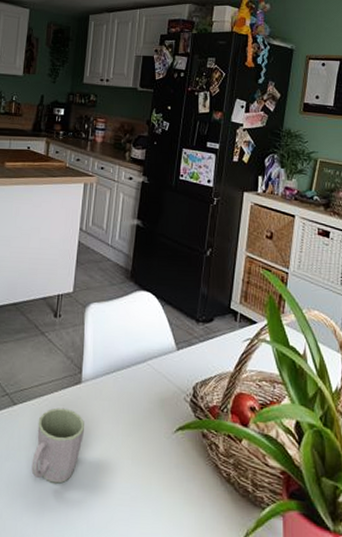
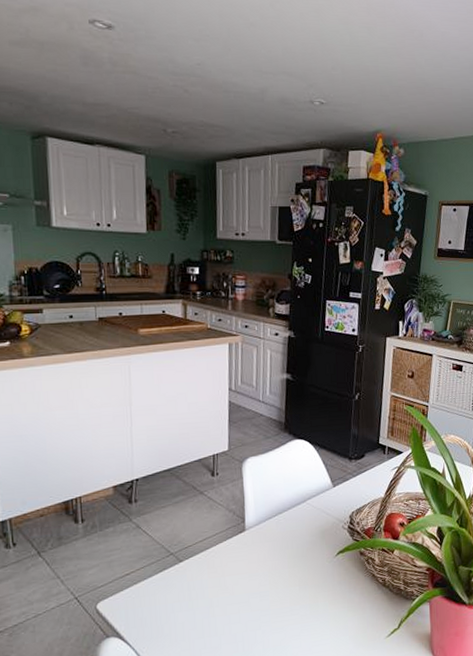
mug: present [31,407,84,484] -> none [204,555,252,621]

